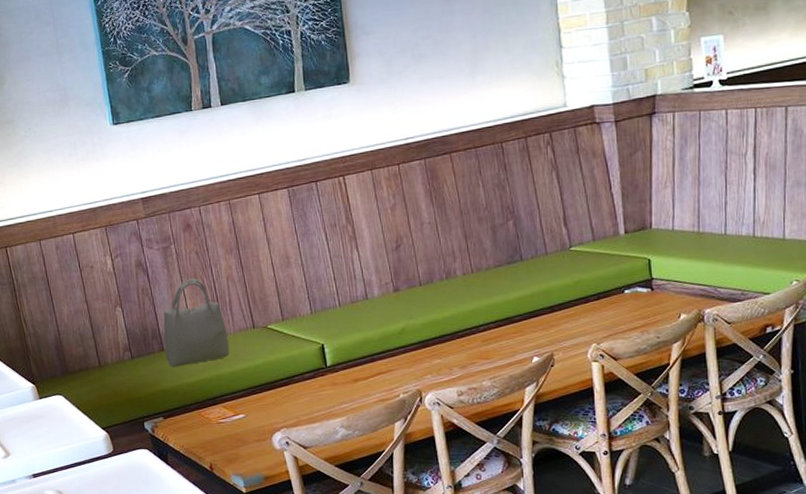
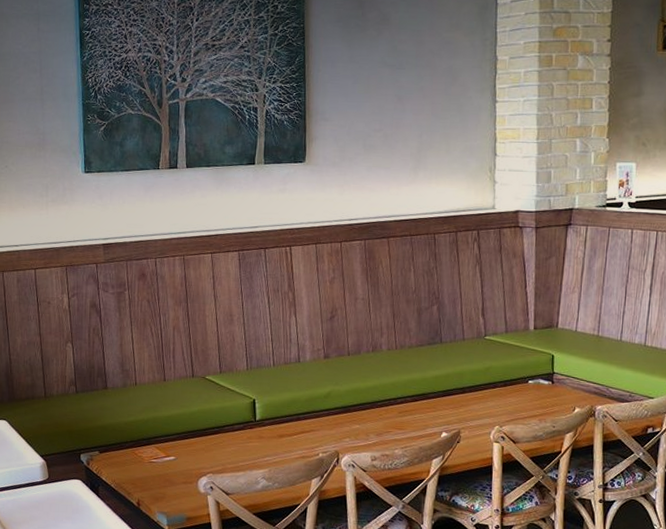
handbag: present [163,278,230,368] -> none [108,324,169,406]

